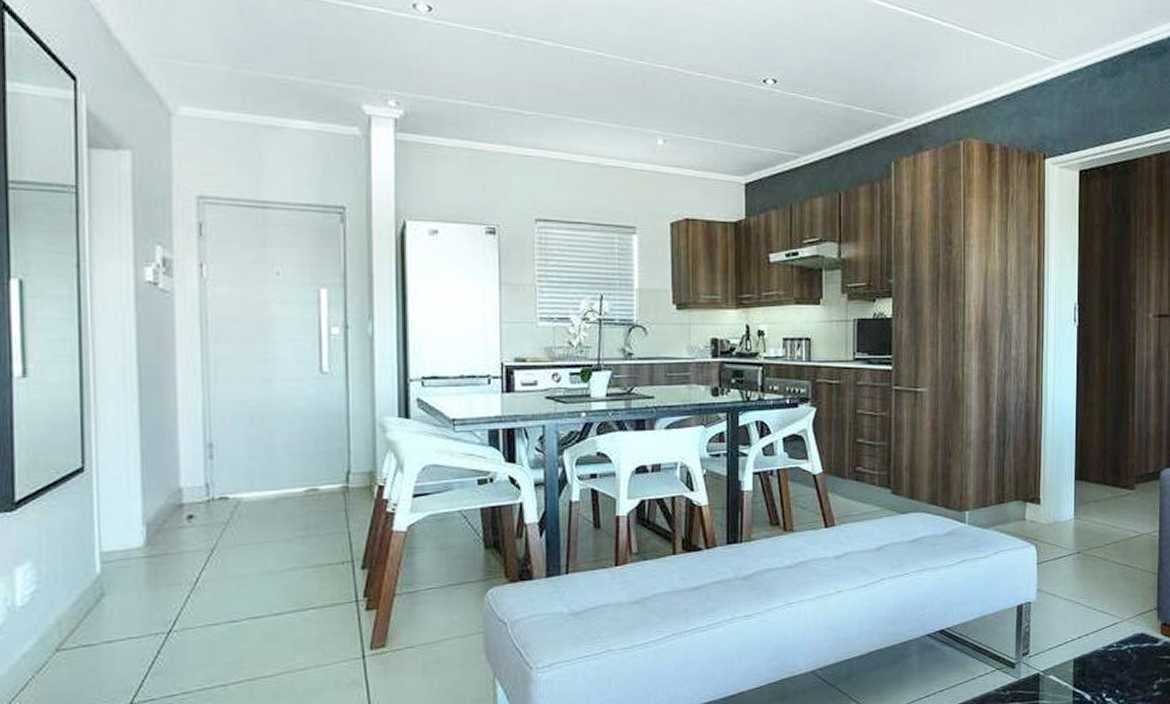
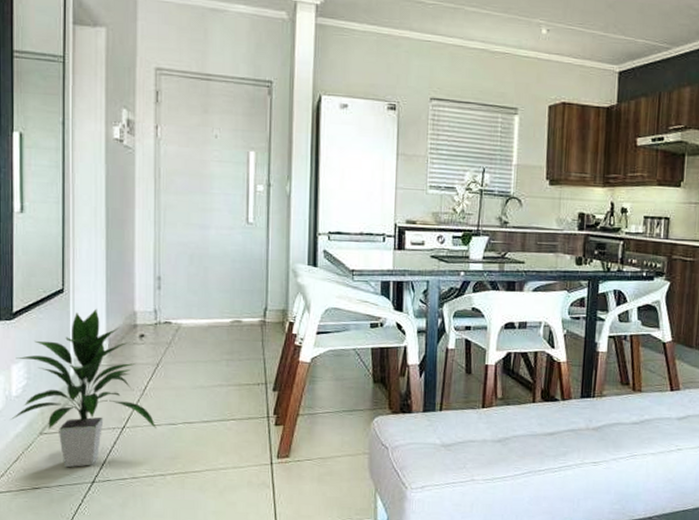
indoor plant: none [13,488,213,690] -> present [10,308,156,468]

